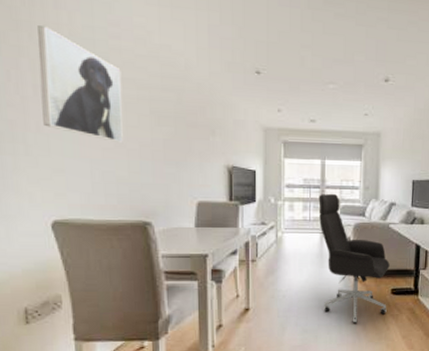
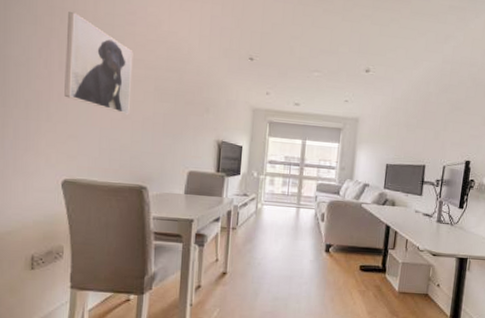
office chair: present [318,193,390,324] -> none [294,171,360,296]

